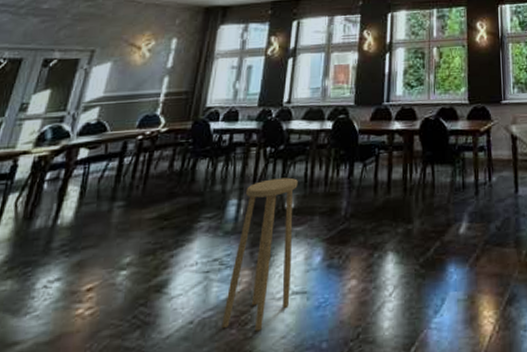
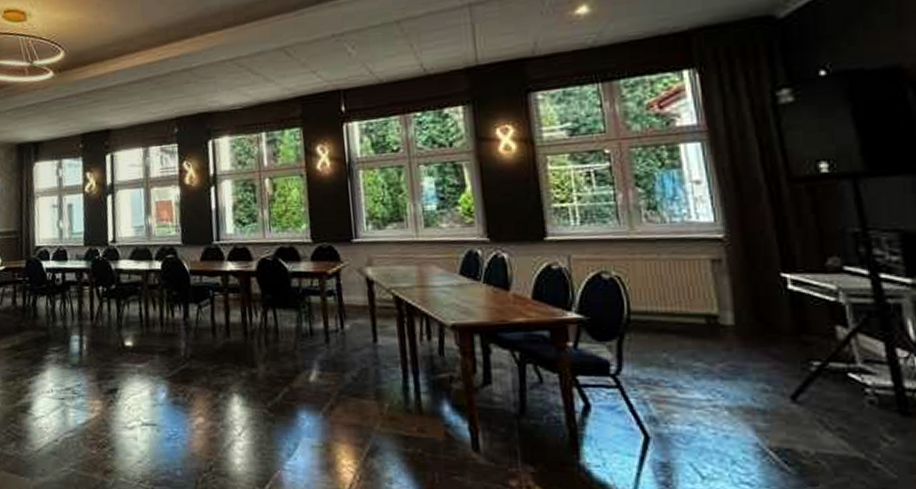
stool: present [221,177,298,332] -> none [82,316,141,454]

